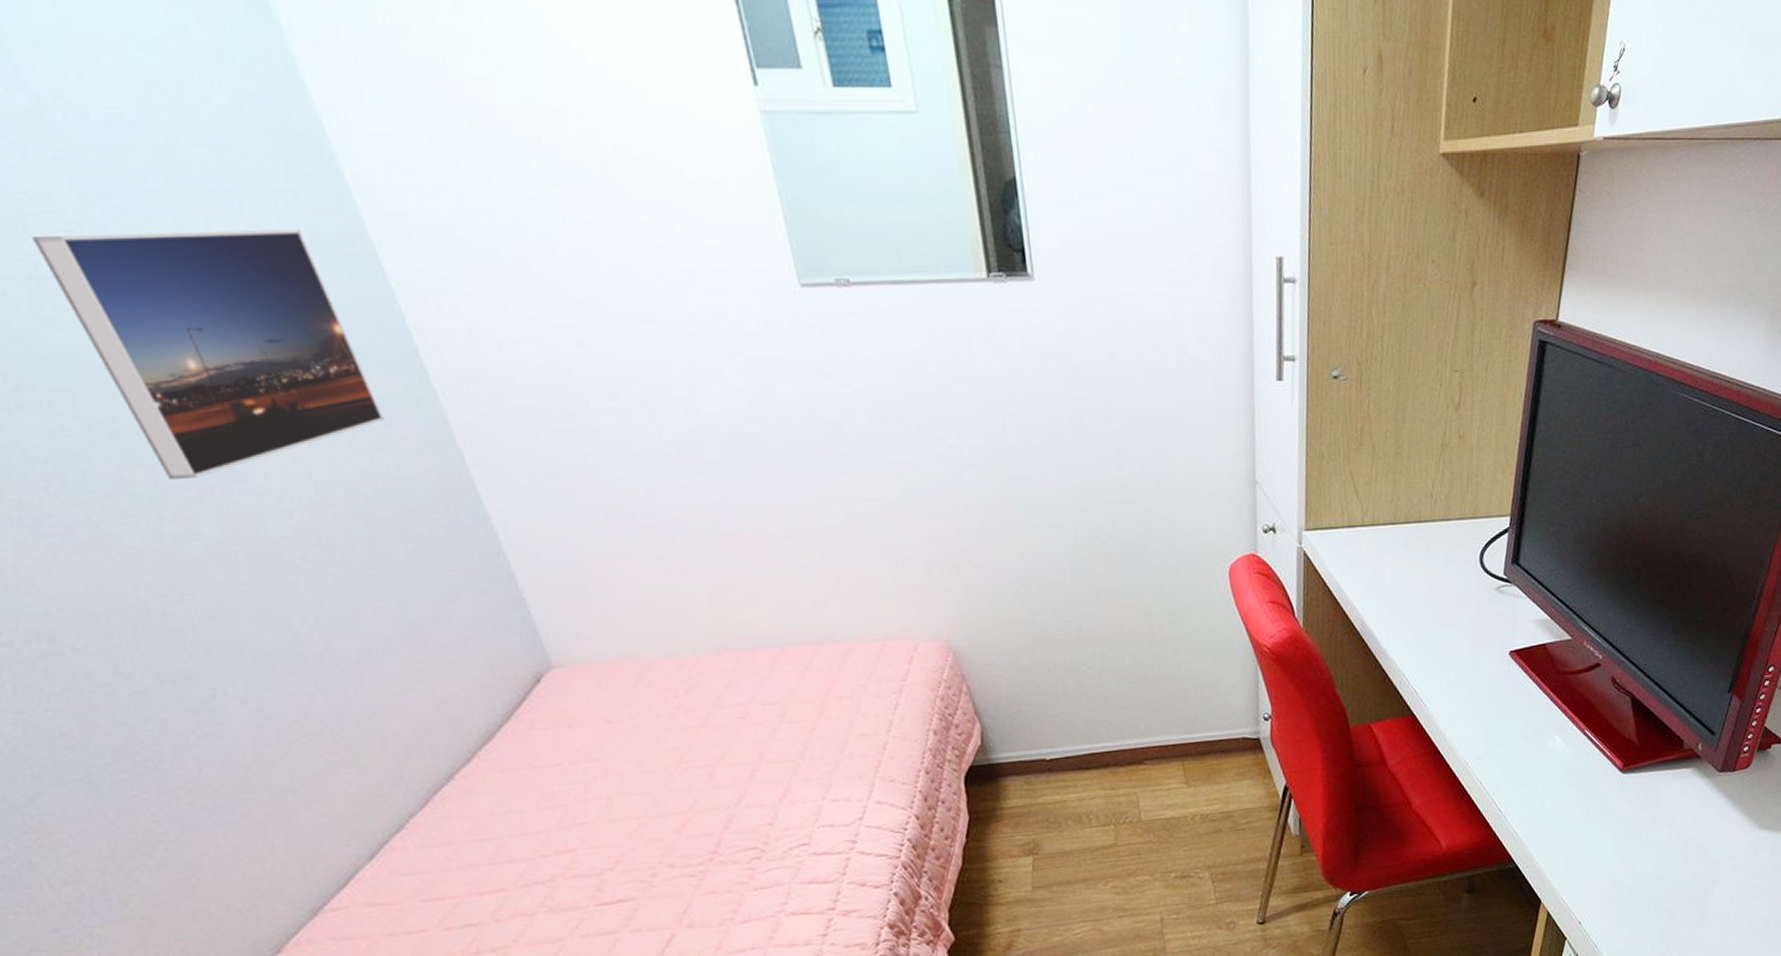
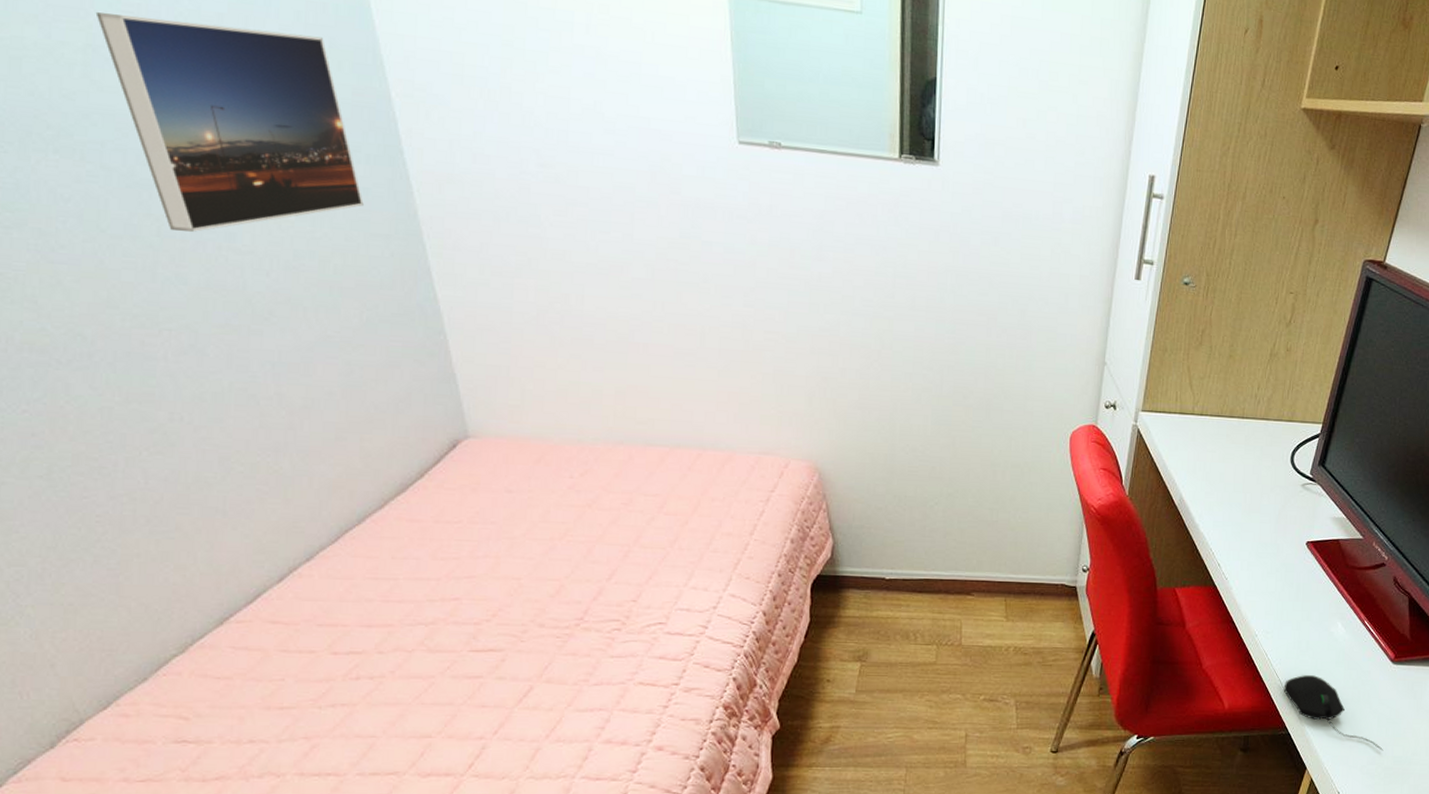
computer mouse: none [1504,798,1624,871] -> present [1283,675,1384,751]

